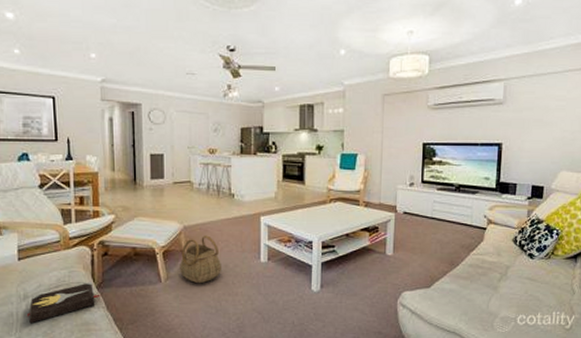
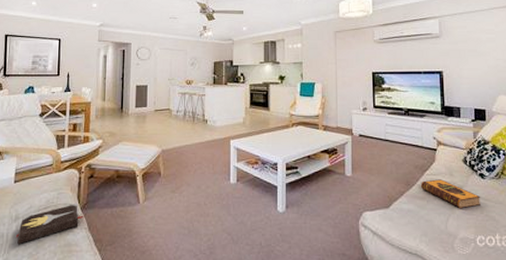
basket: present [179,235,223,284] -> none [156,158,196,205]
hardback book: none [465,259,527,289] -> present [420,179,481,209]

